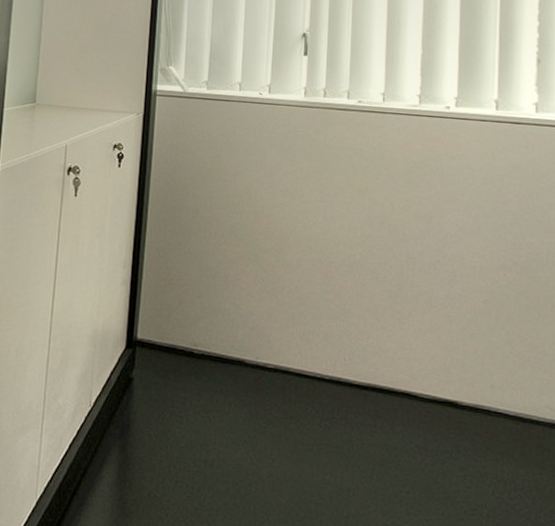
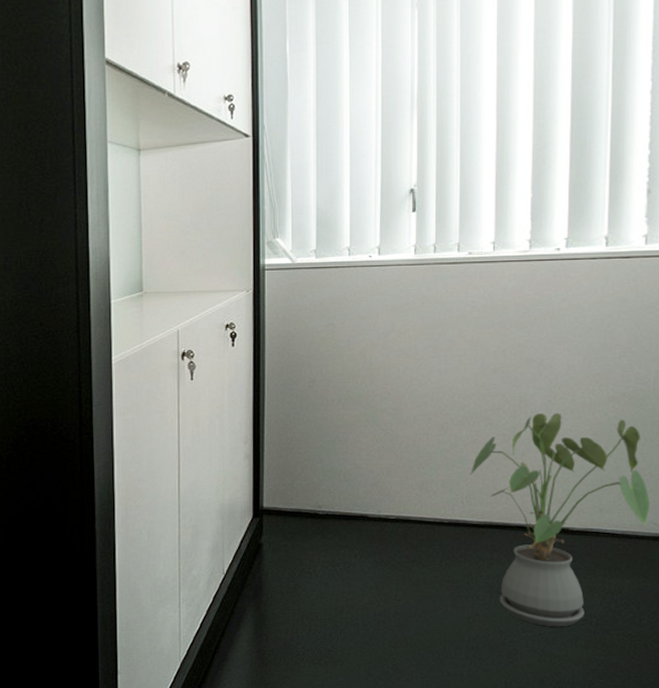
house plant: none [353,273,544,514] -> present [469,412,650,627]

